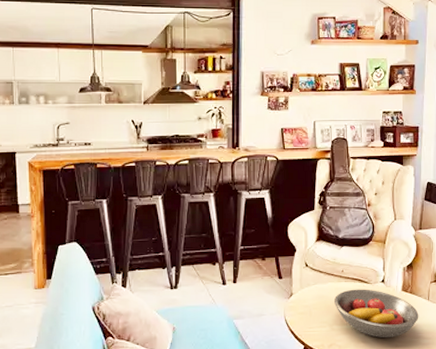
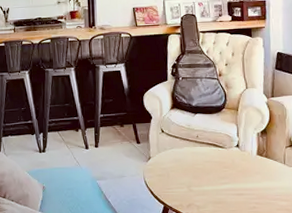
fruit bowl: present [334,289,419,338] -> none [191,153,276,199]

